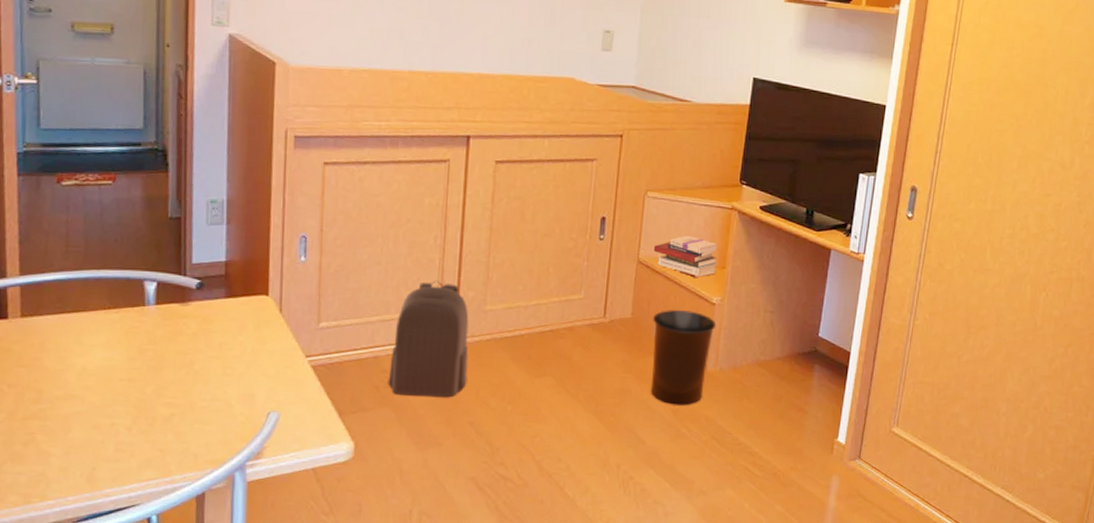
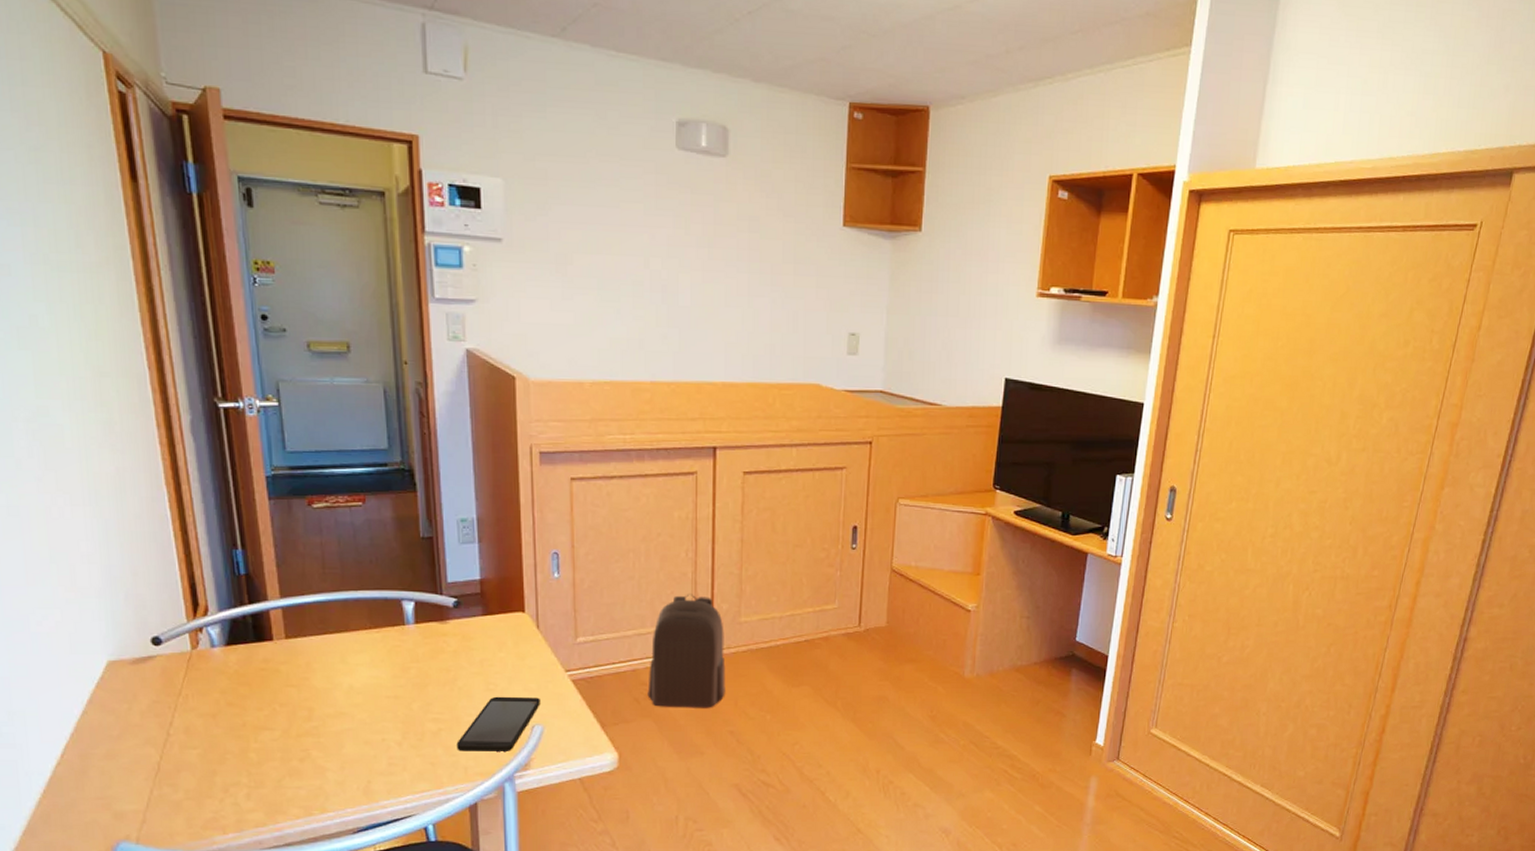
phone: none [188,381,278,439] -> present [456,696,540,751]
waste bin: present [650,310,717,405] -> none [908,618,972,711]
books: present [653,235,718,278] -> none [907,542,972,586]

